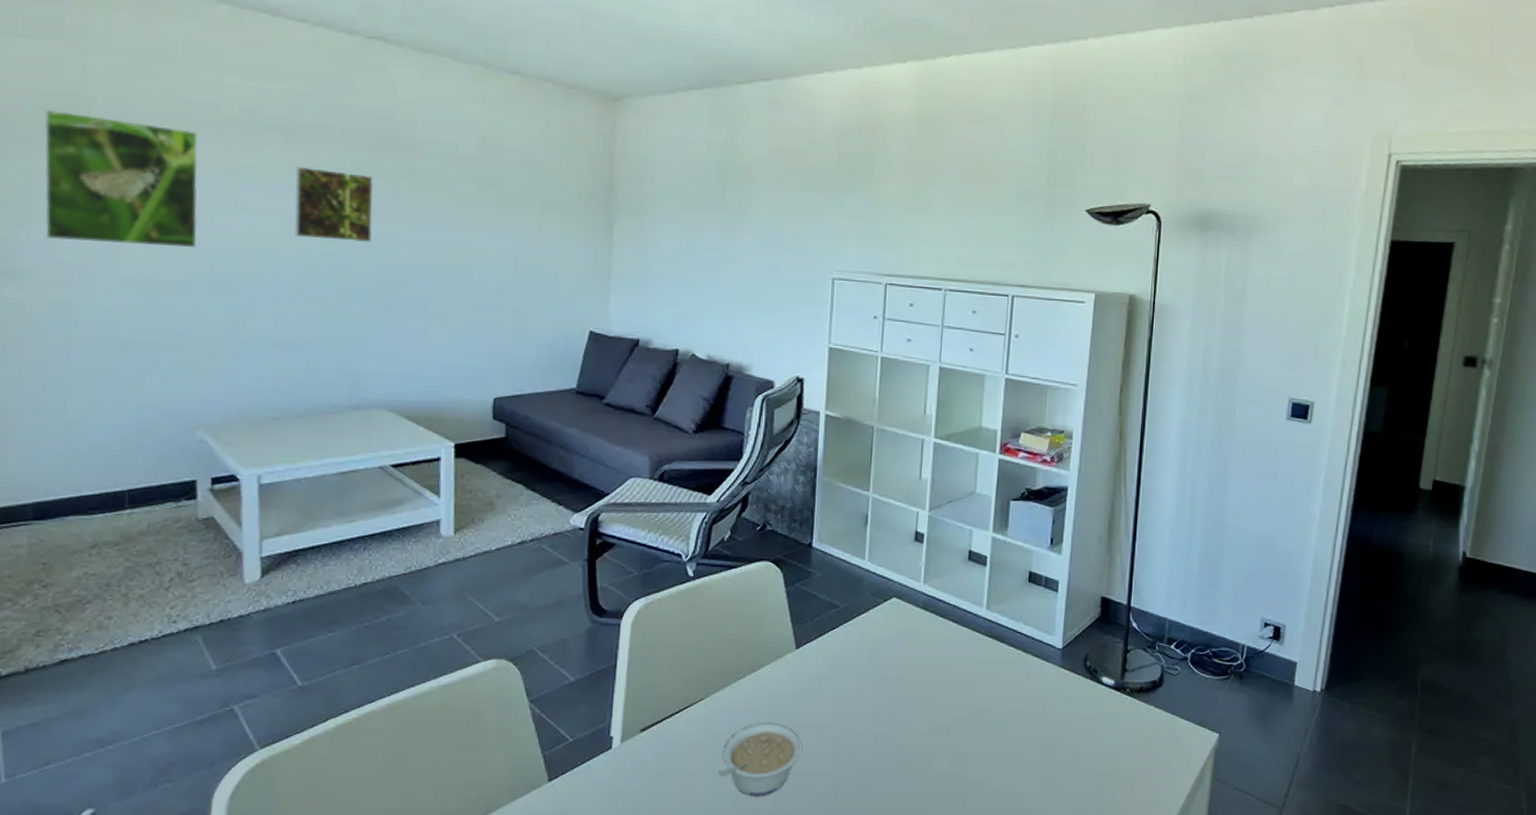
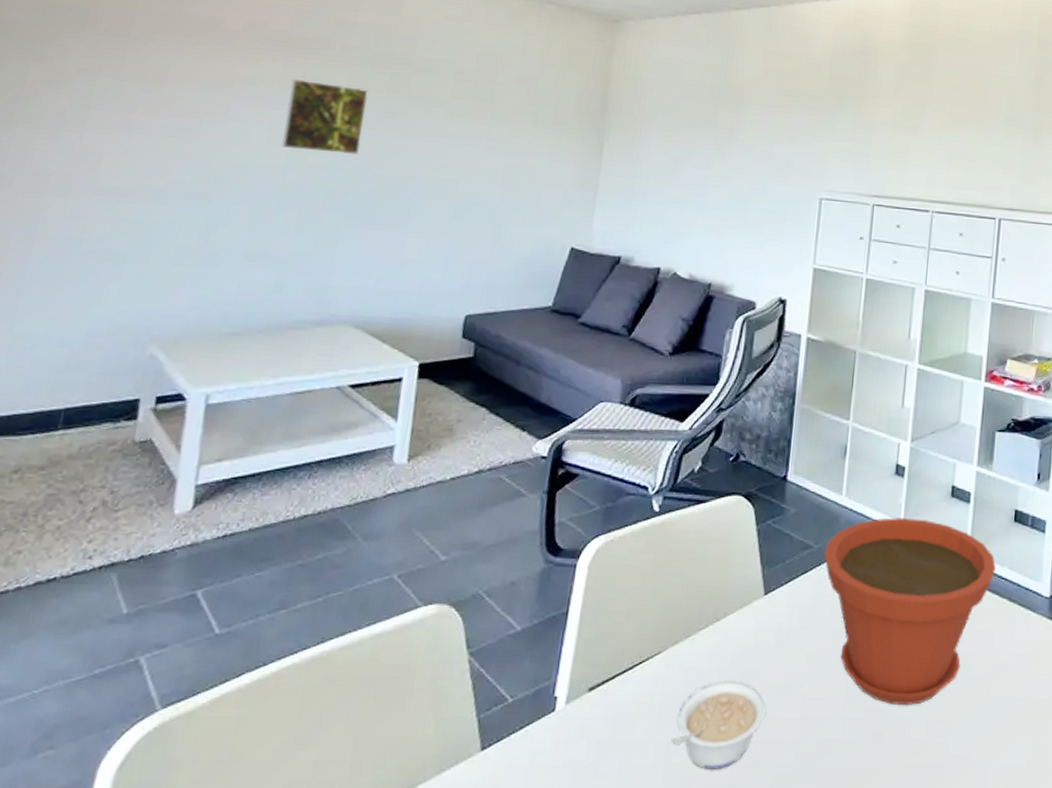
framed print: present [44,109,198,248] -> none [27,19,198,157]
plant pot: none [850,579,1012,742] -> present [824,517,997,705]

